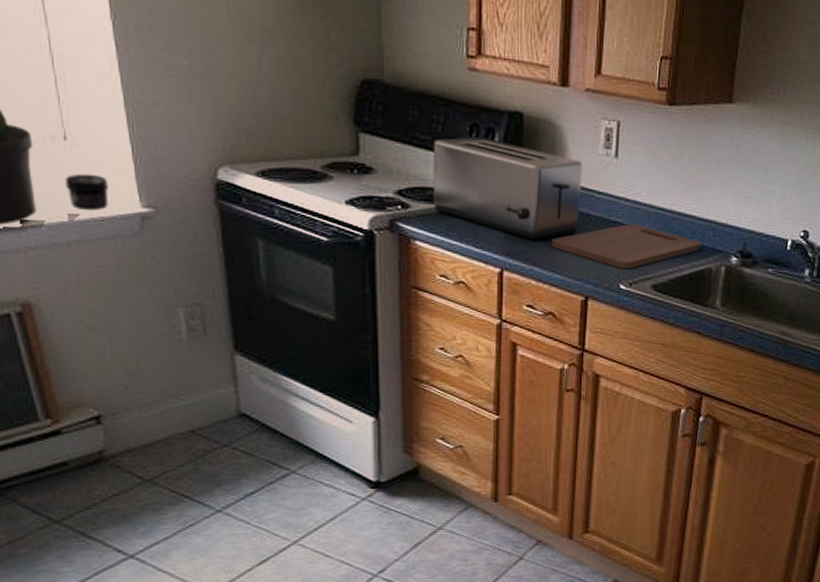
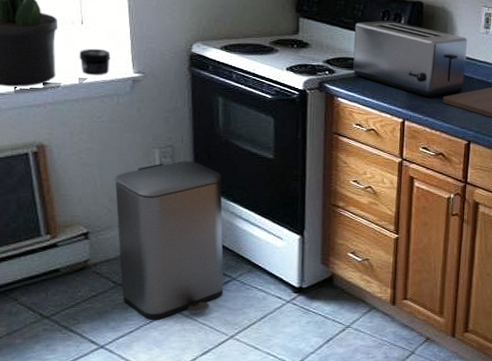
pedal bin: none [128,323,281,523] -> present [114,161,224,320]

